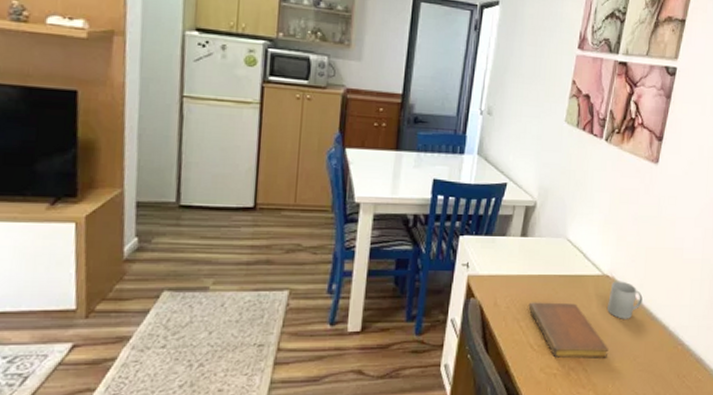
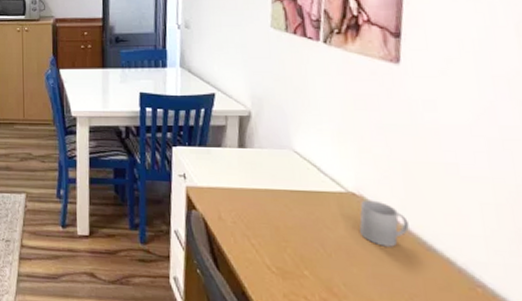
notebook: present [528,302,609,359] -> none [258,218,371,292]

